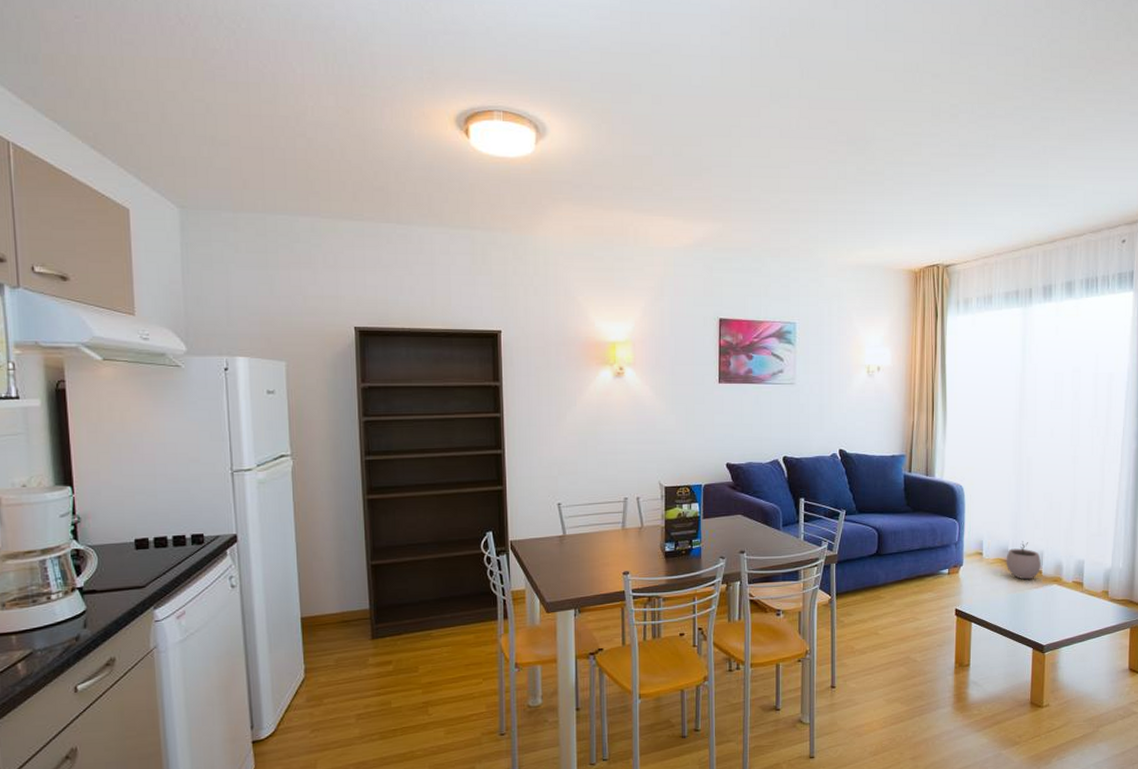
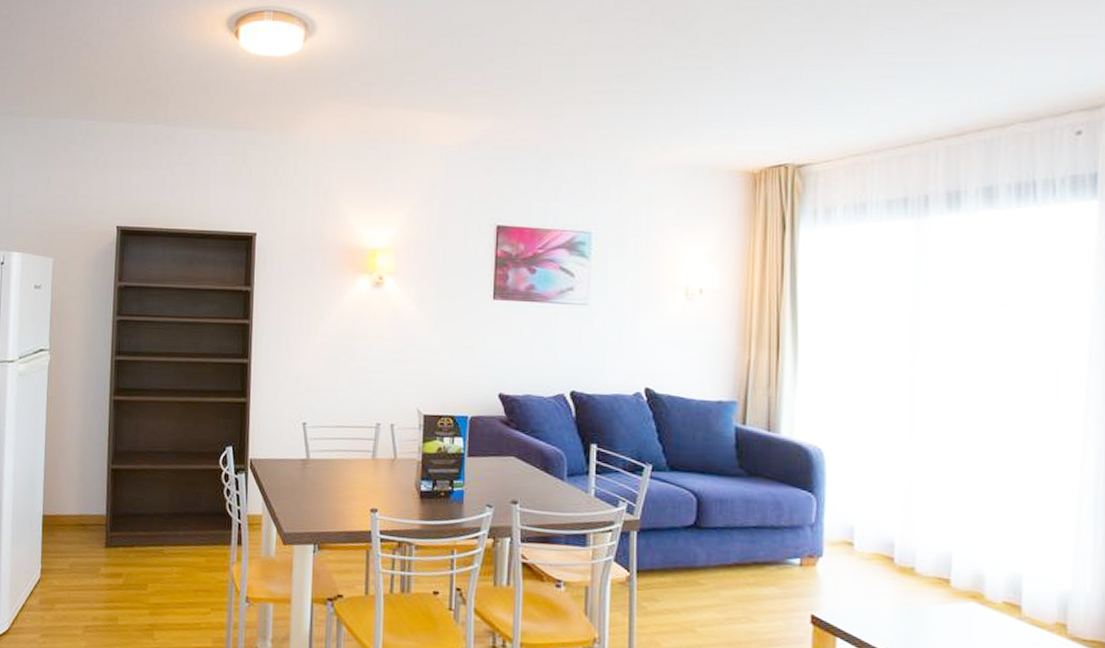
plant pot: present [1006,541,1041,580] -> none [891,534,948,590]

